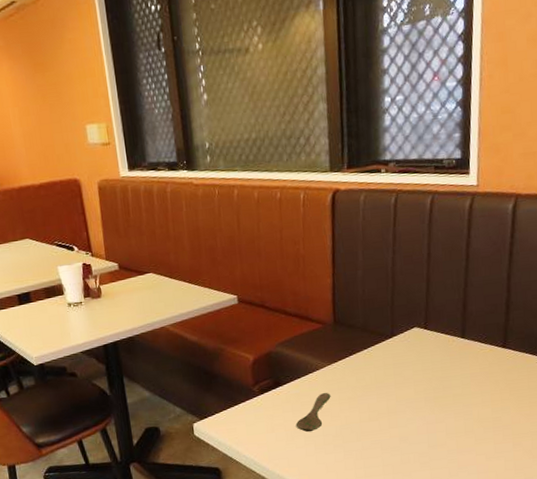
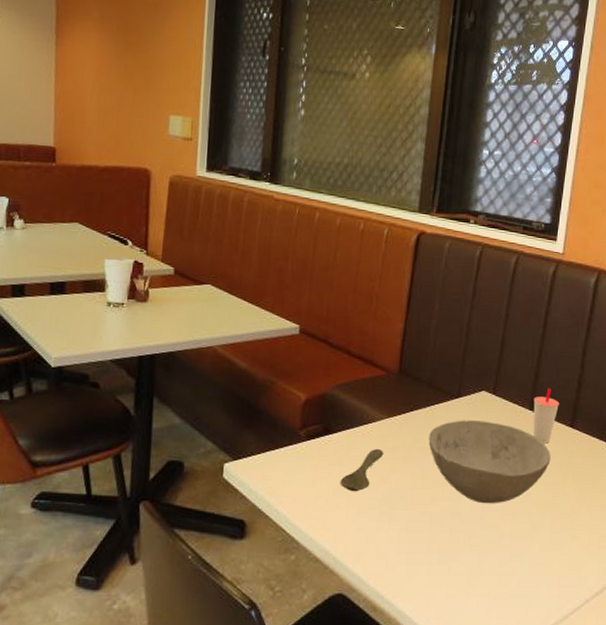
bowl: none [369,354,487,427] -> present [428,420,551,504]
cup: none [464,315,490,366] -> present [532,388,559,444]

